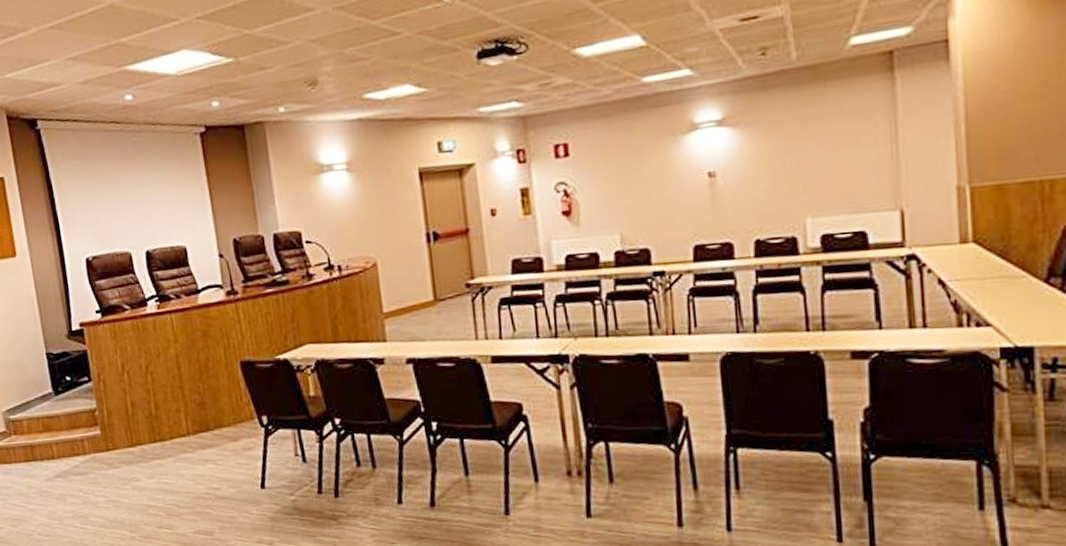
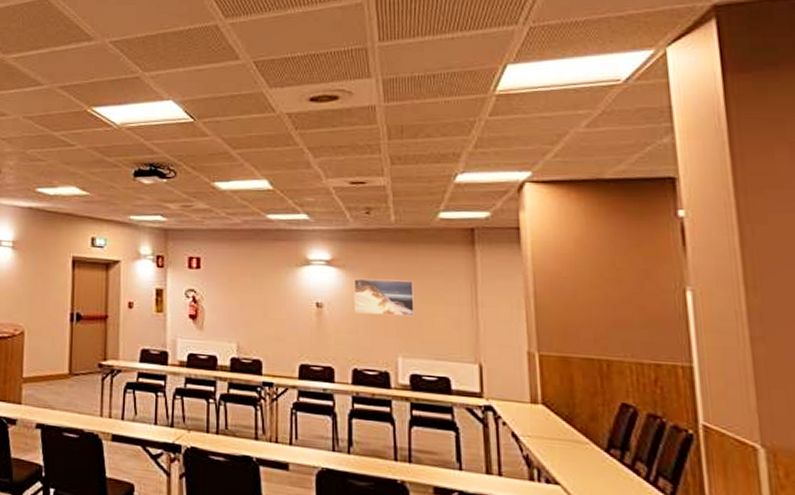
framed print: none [750,127,824,177] -> present [353,278,414,317]

